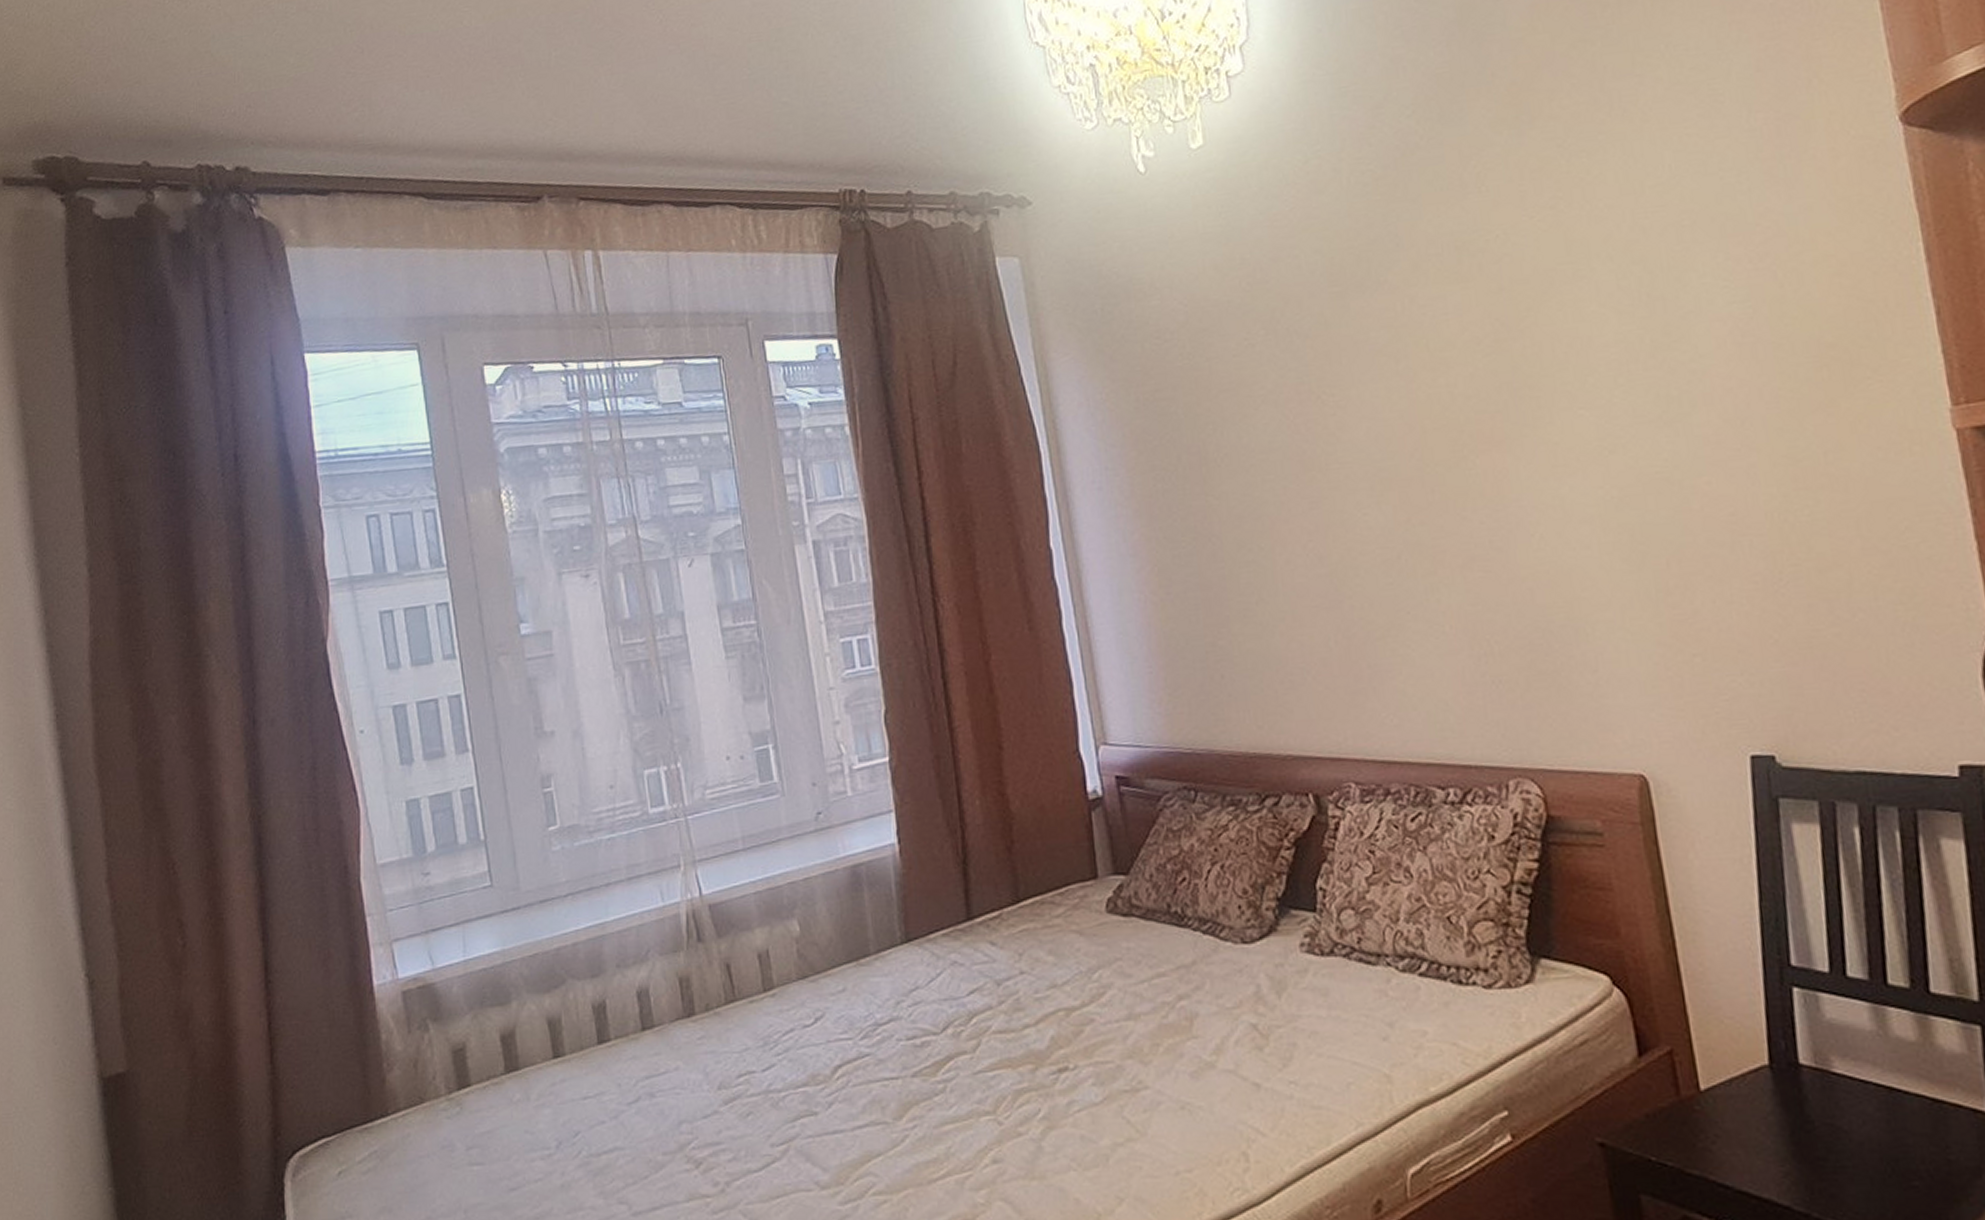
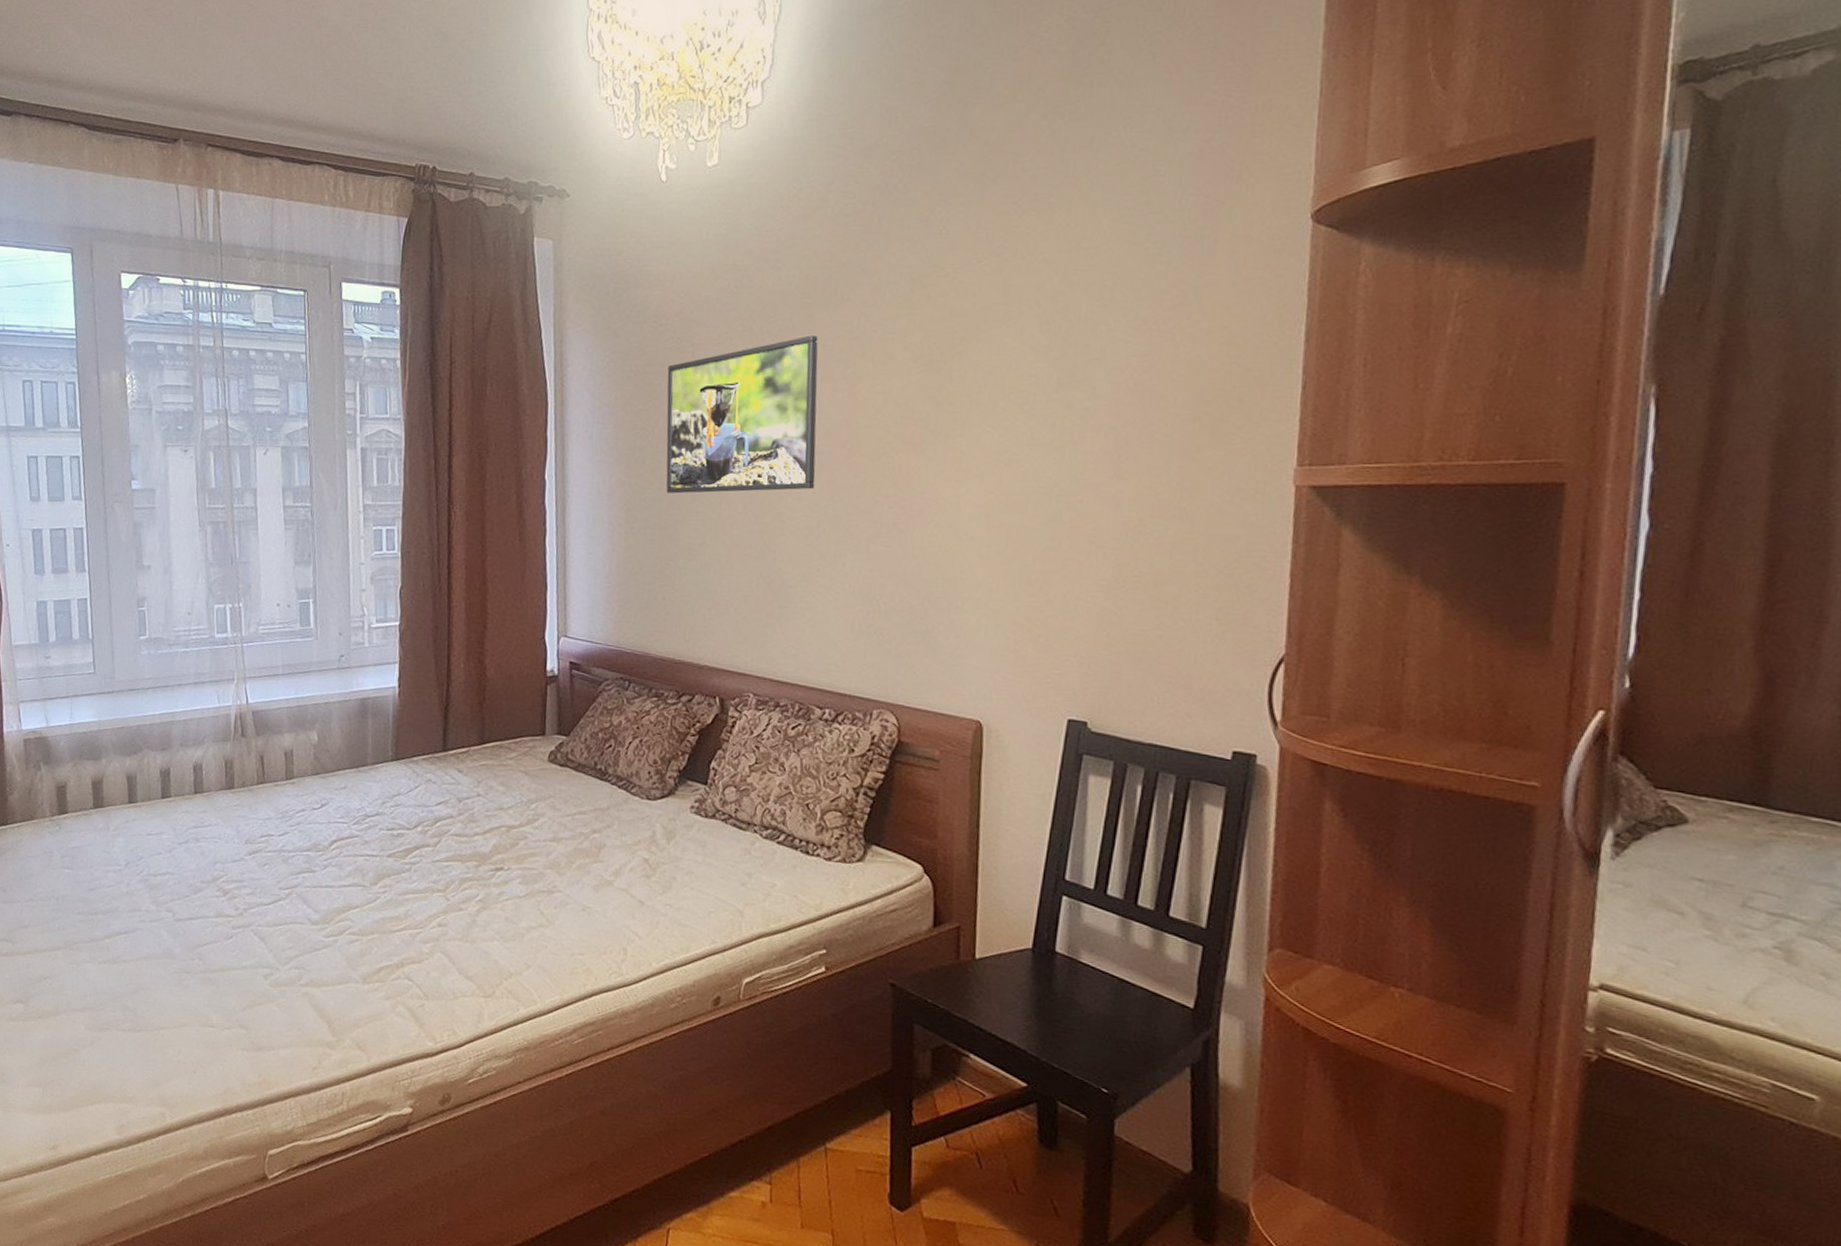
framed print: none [1182,328,1386,544] -> present [666,335,819,494]

